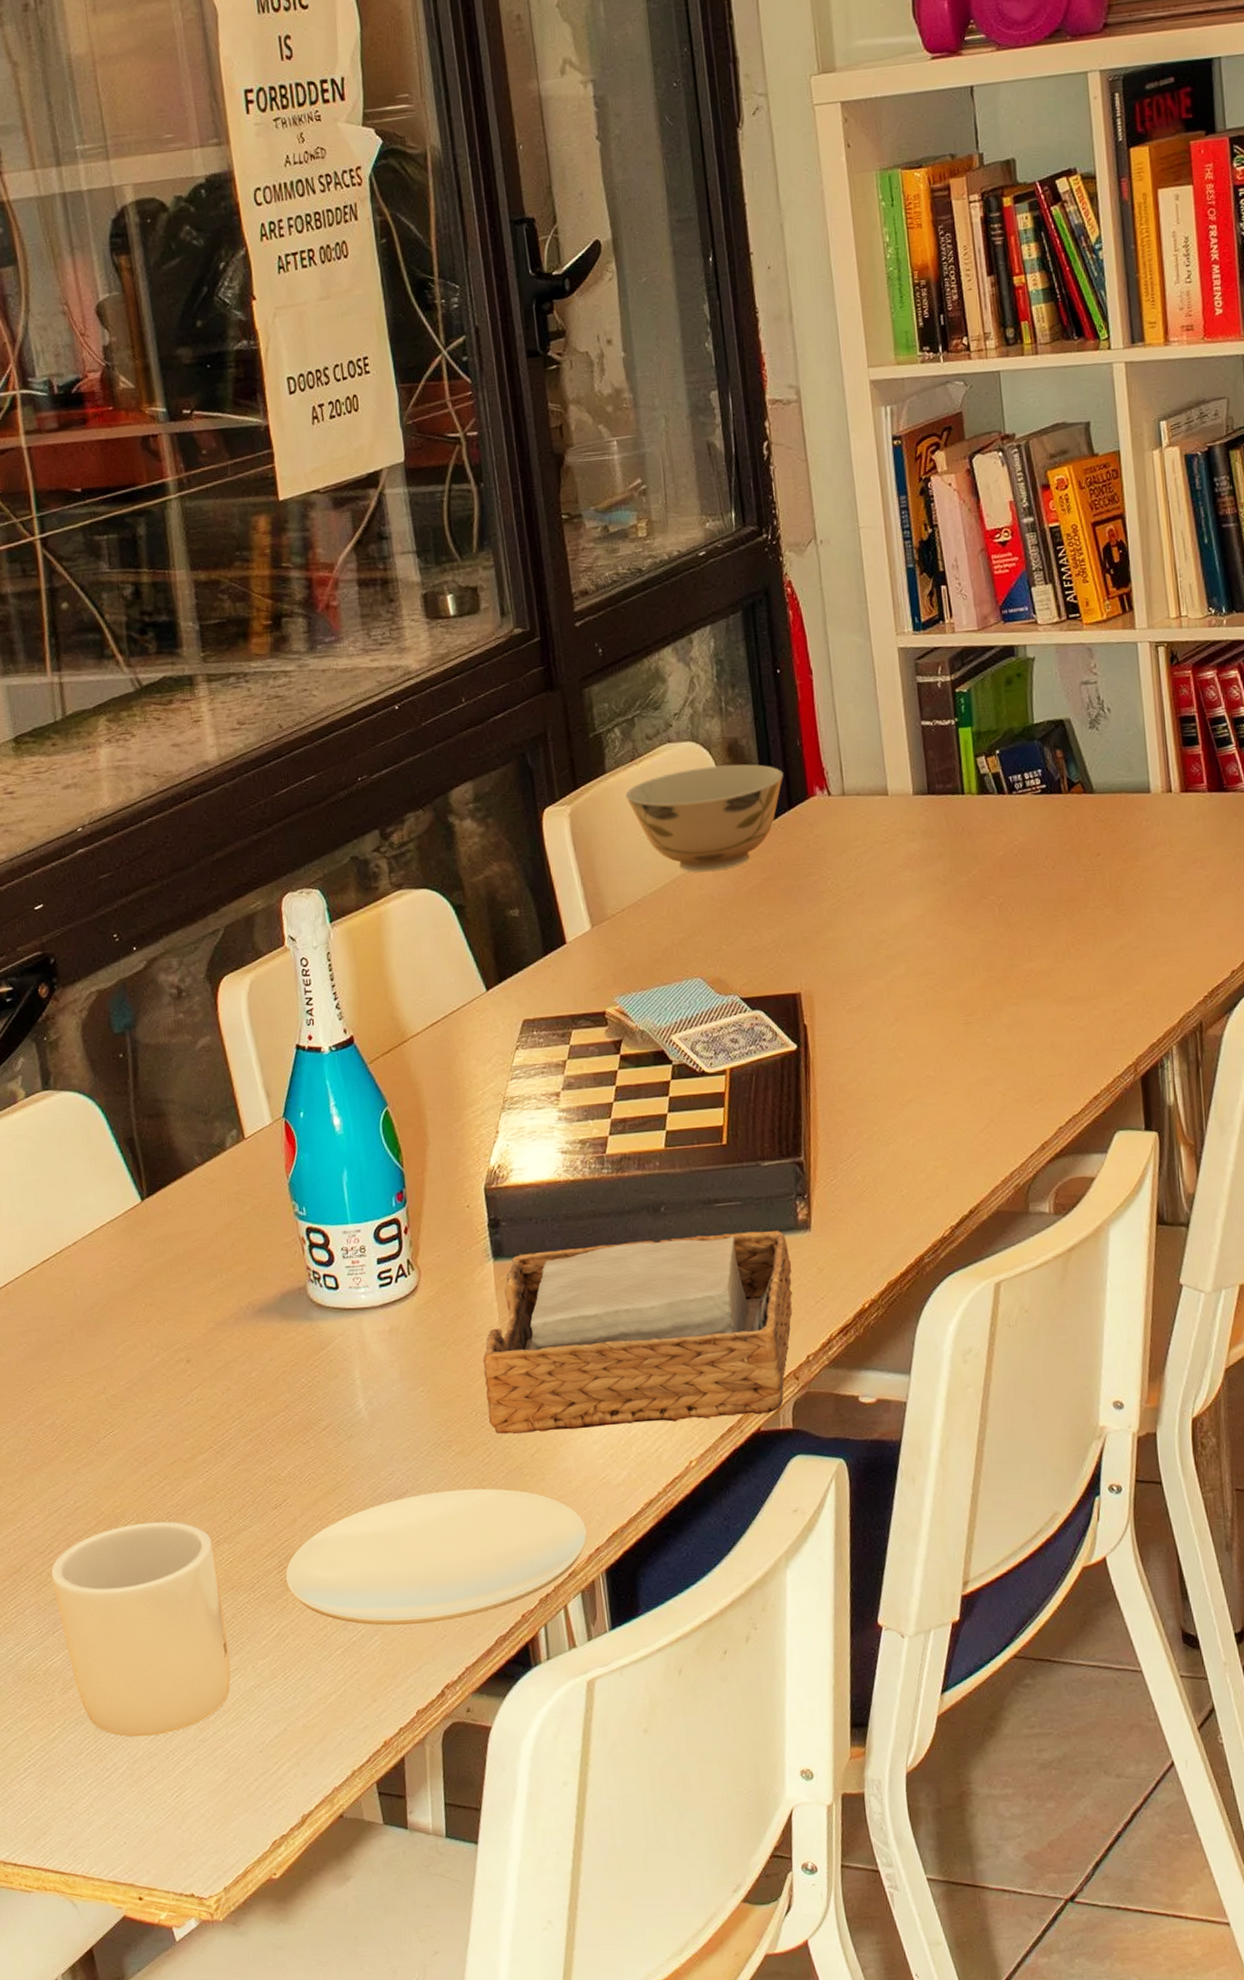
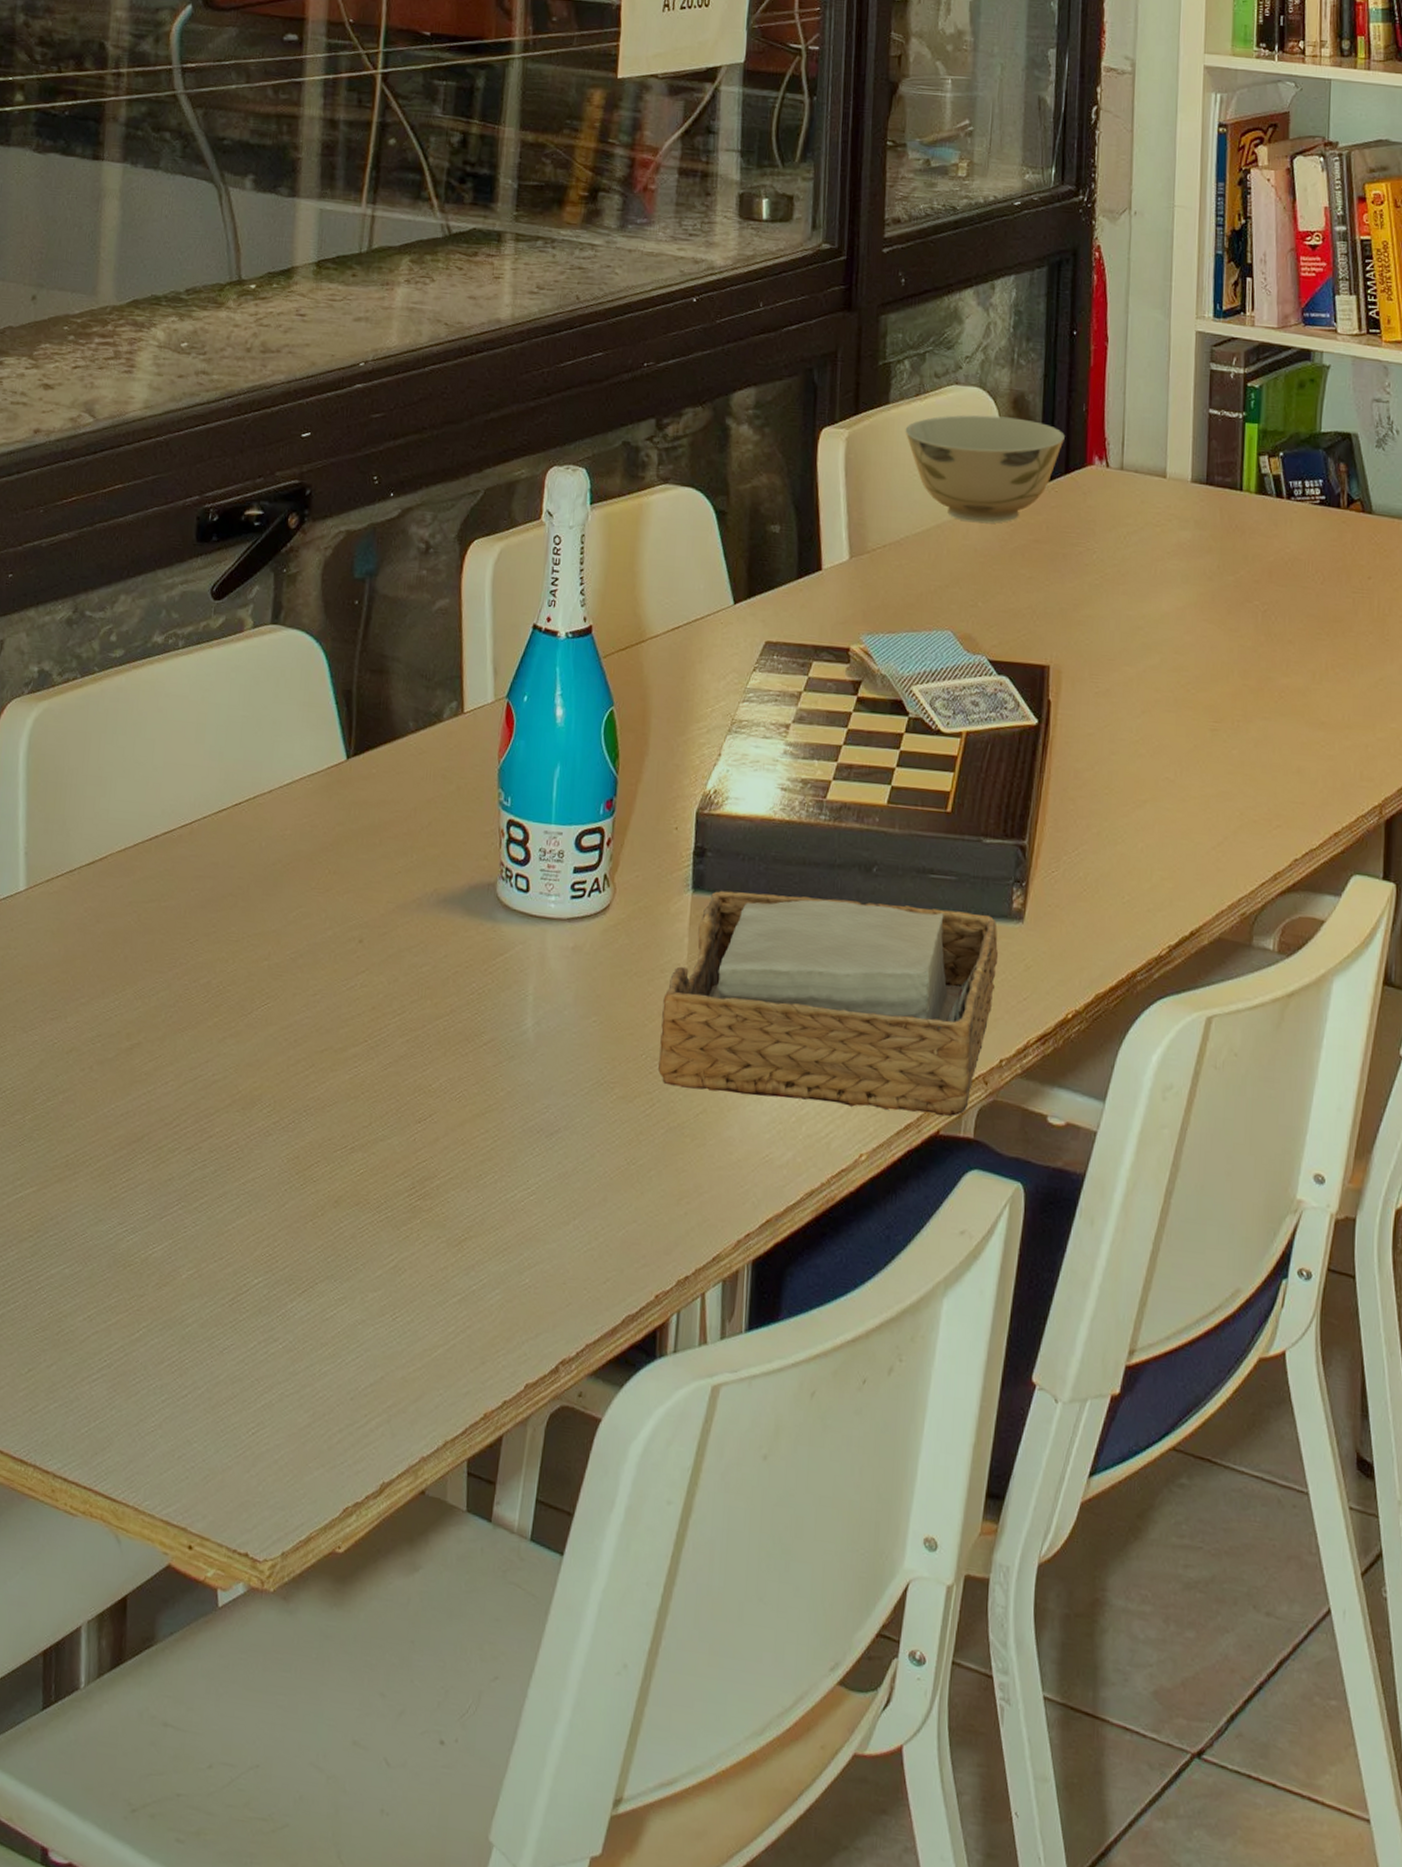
mug: present [50,1521,231,1737] -> none [171,1110,347,1358]
plate: present [285,1488,587,1626] -> none [414,1136,740,1287]

